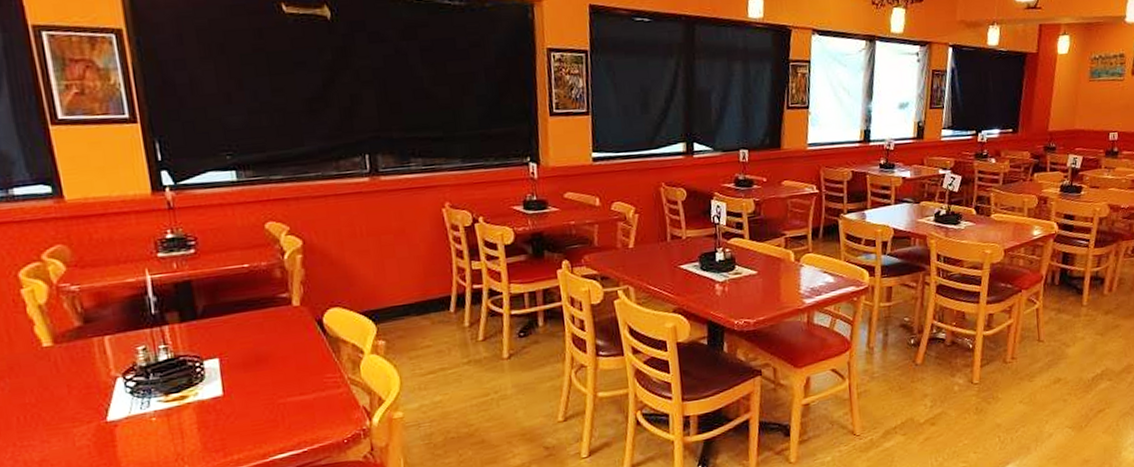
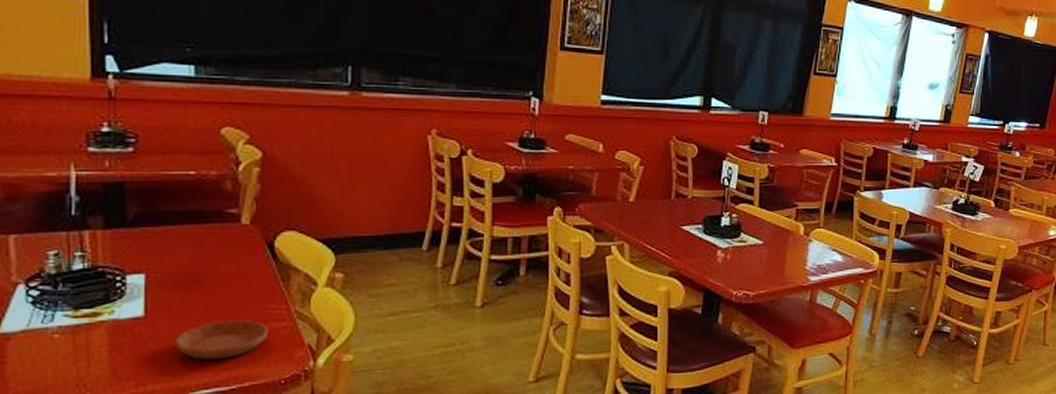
saucer: none [251,390,328,429] -> present [175,320,268,360]

